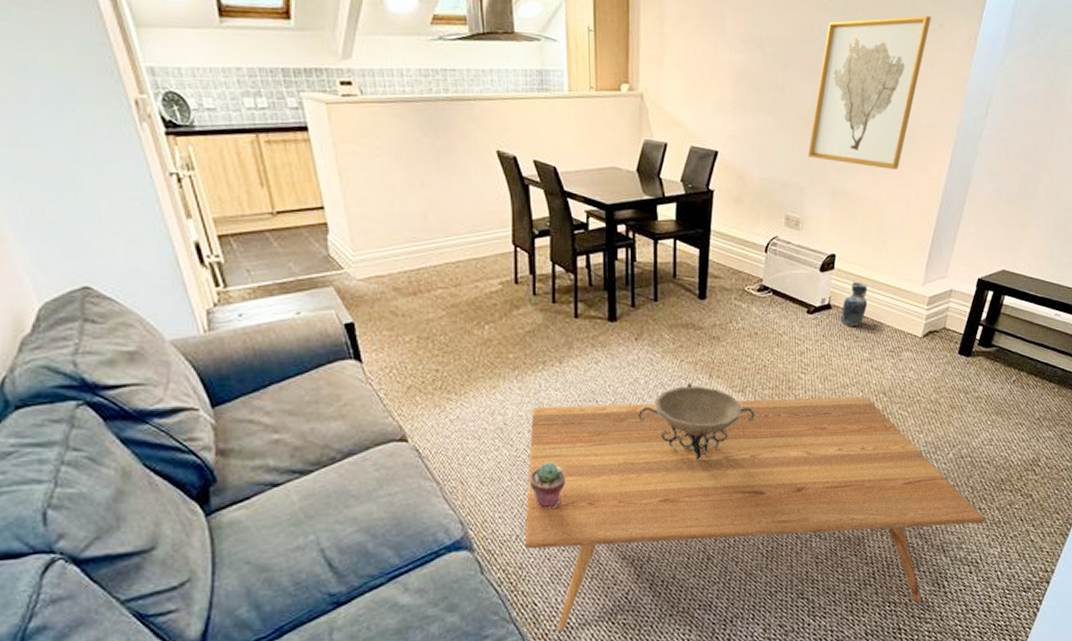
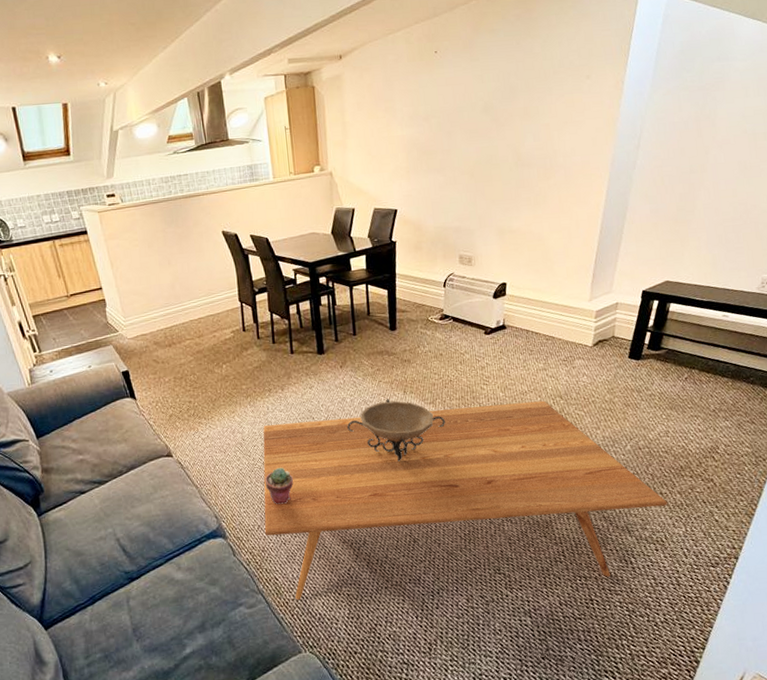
wall art: present [807,16,931,169] -> none [475,70,579,206]
ceramic jug: present [841,281,868,326] -> none [515,303,539,342]

